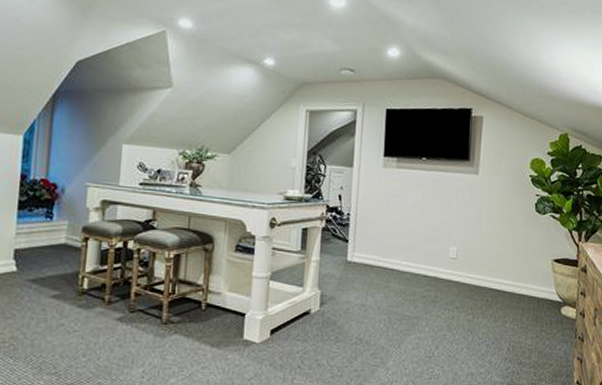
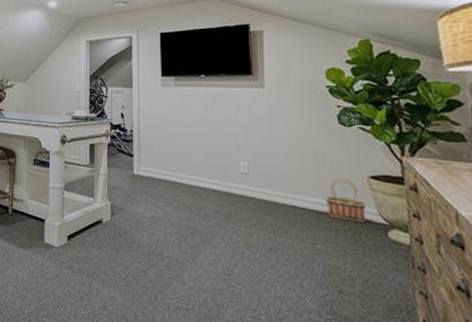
basket: none [517,261,547,301] -> present [325,178,367,222]

